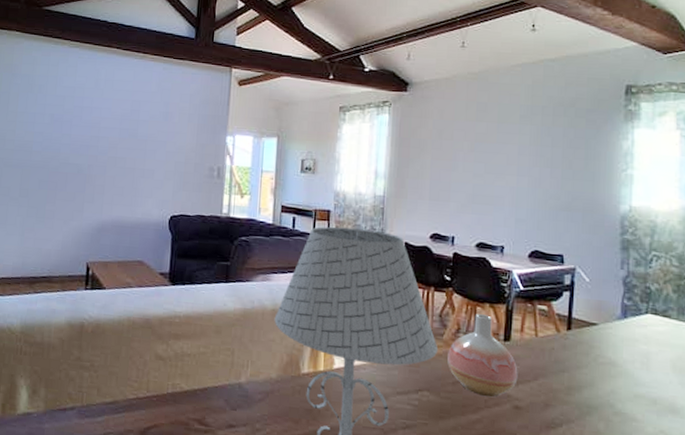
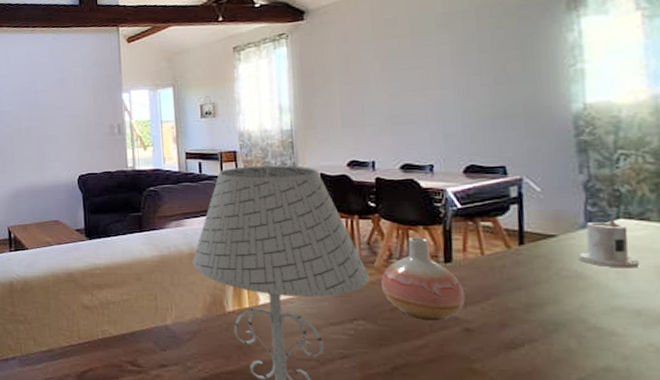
candle: none [613,313,660,360] -> present [578,219,640,268]

